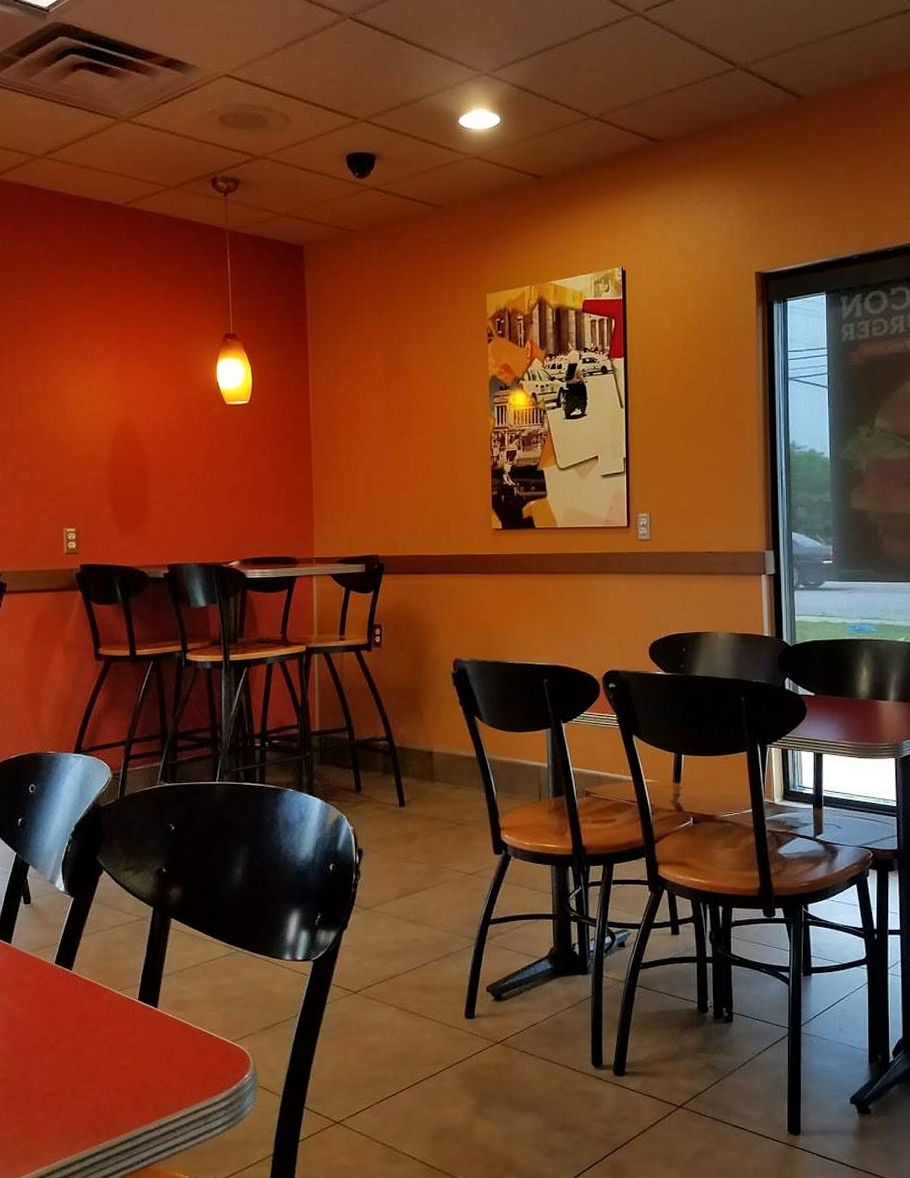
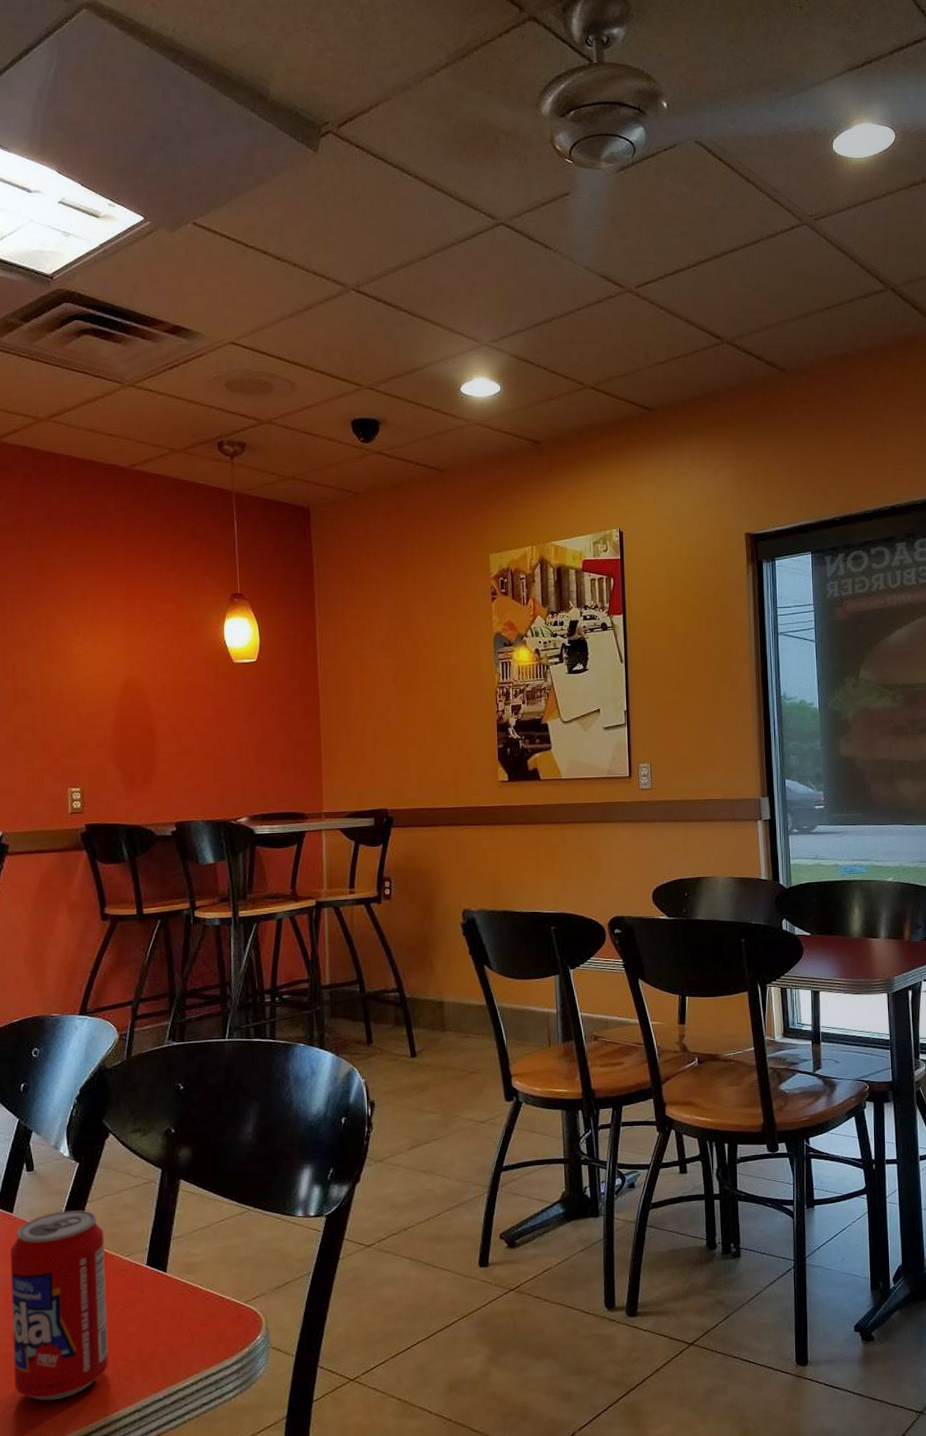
beverage can: none [8,944,102,1126] -> present [10,1210,109,1401]

